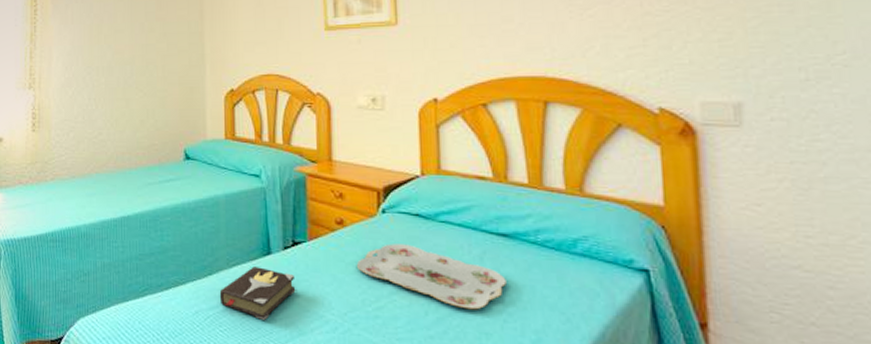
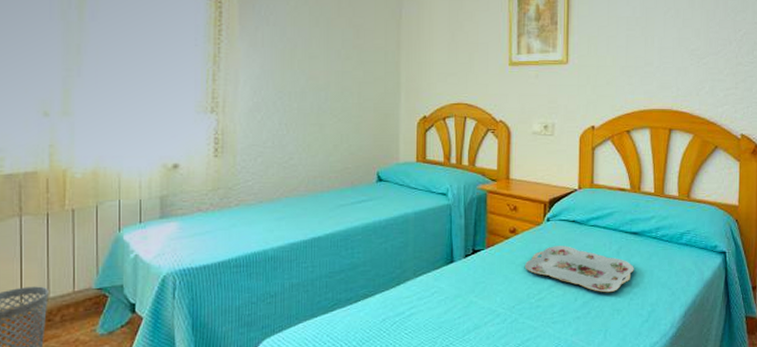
hardback book: present [219,266,296,320] -> none [405,274,474,320]

